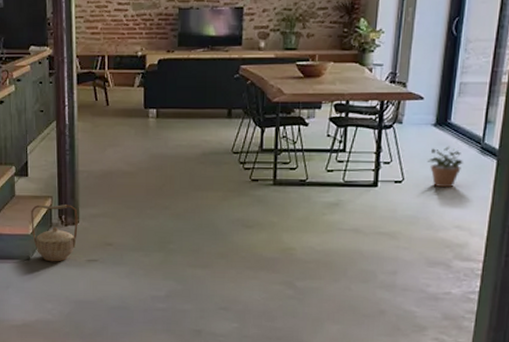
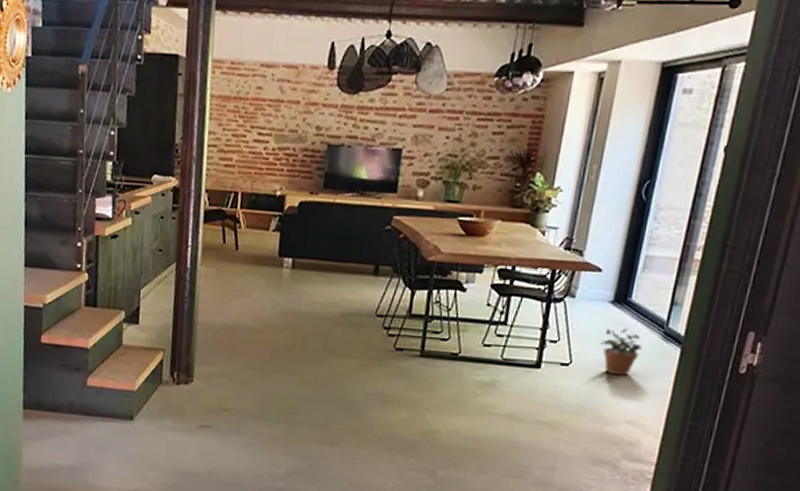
basket: present [31,204,78,262] -> none [137,357,193,425]

